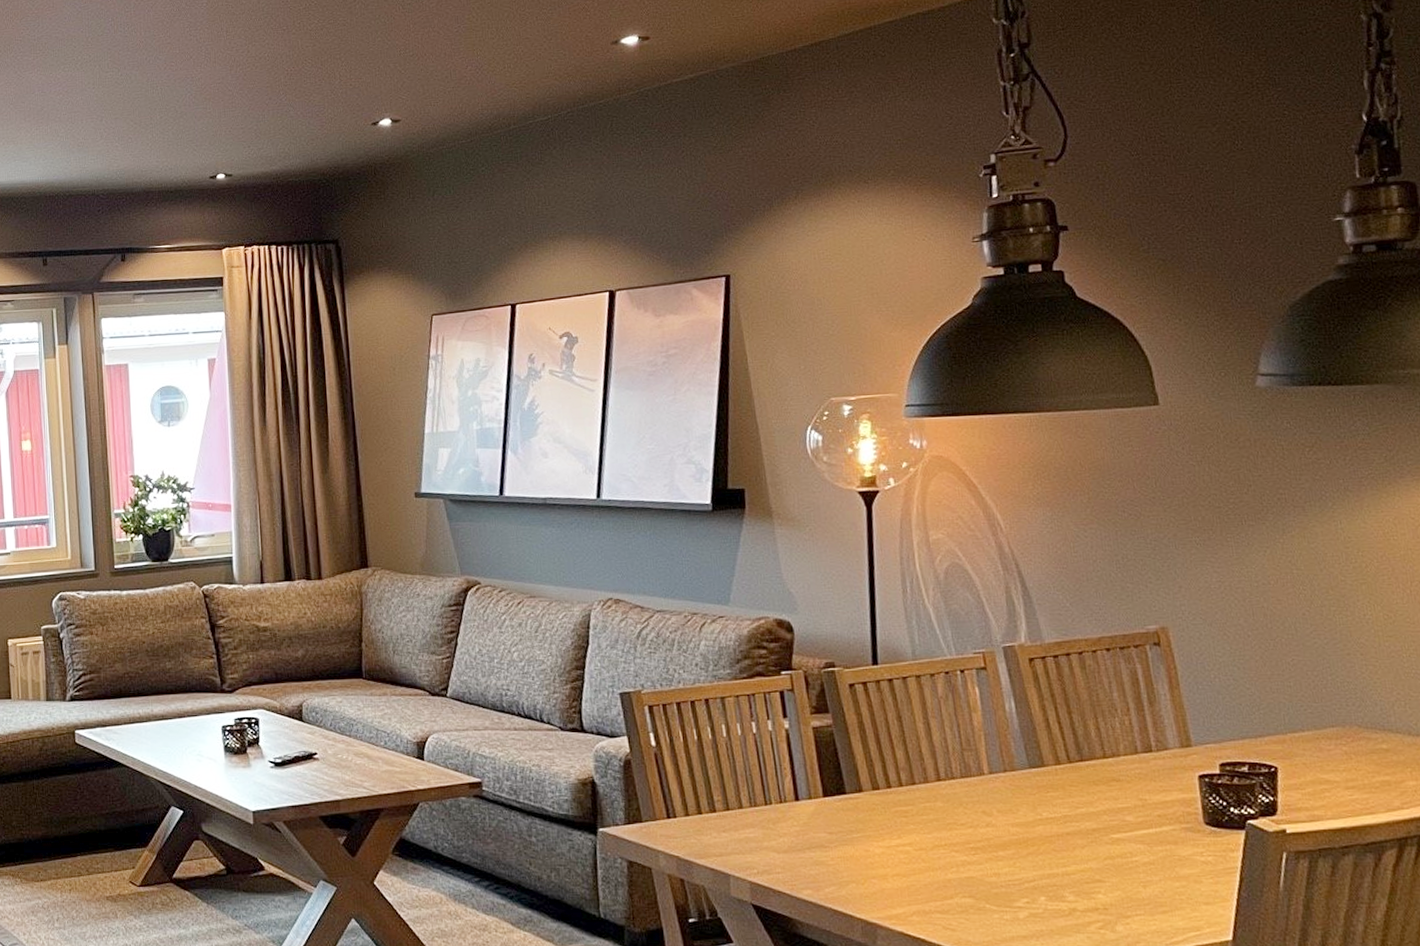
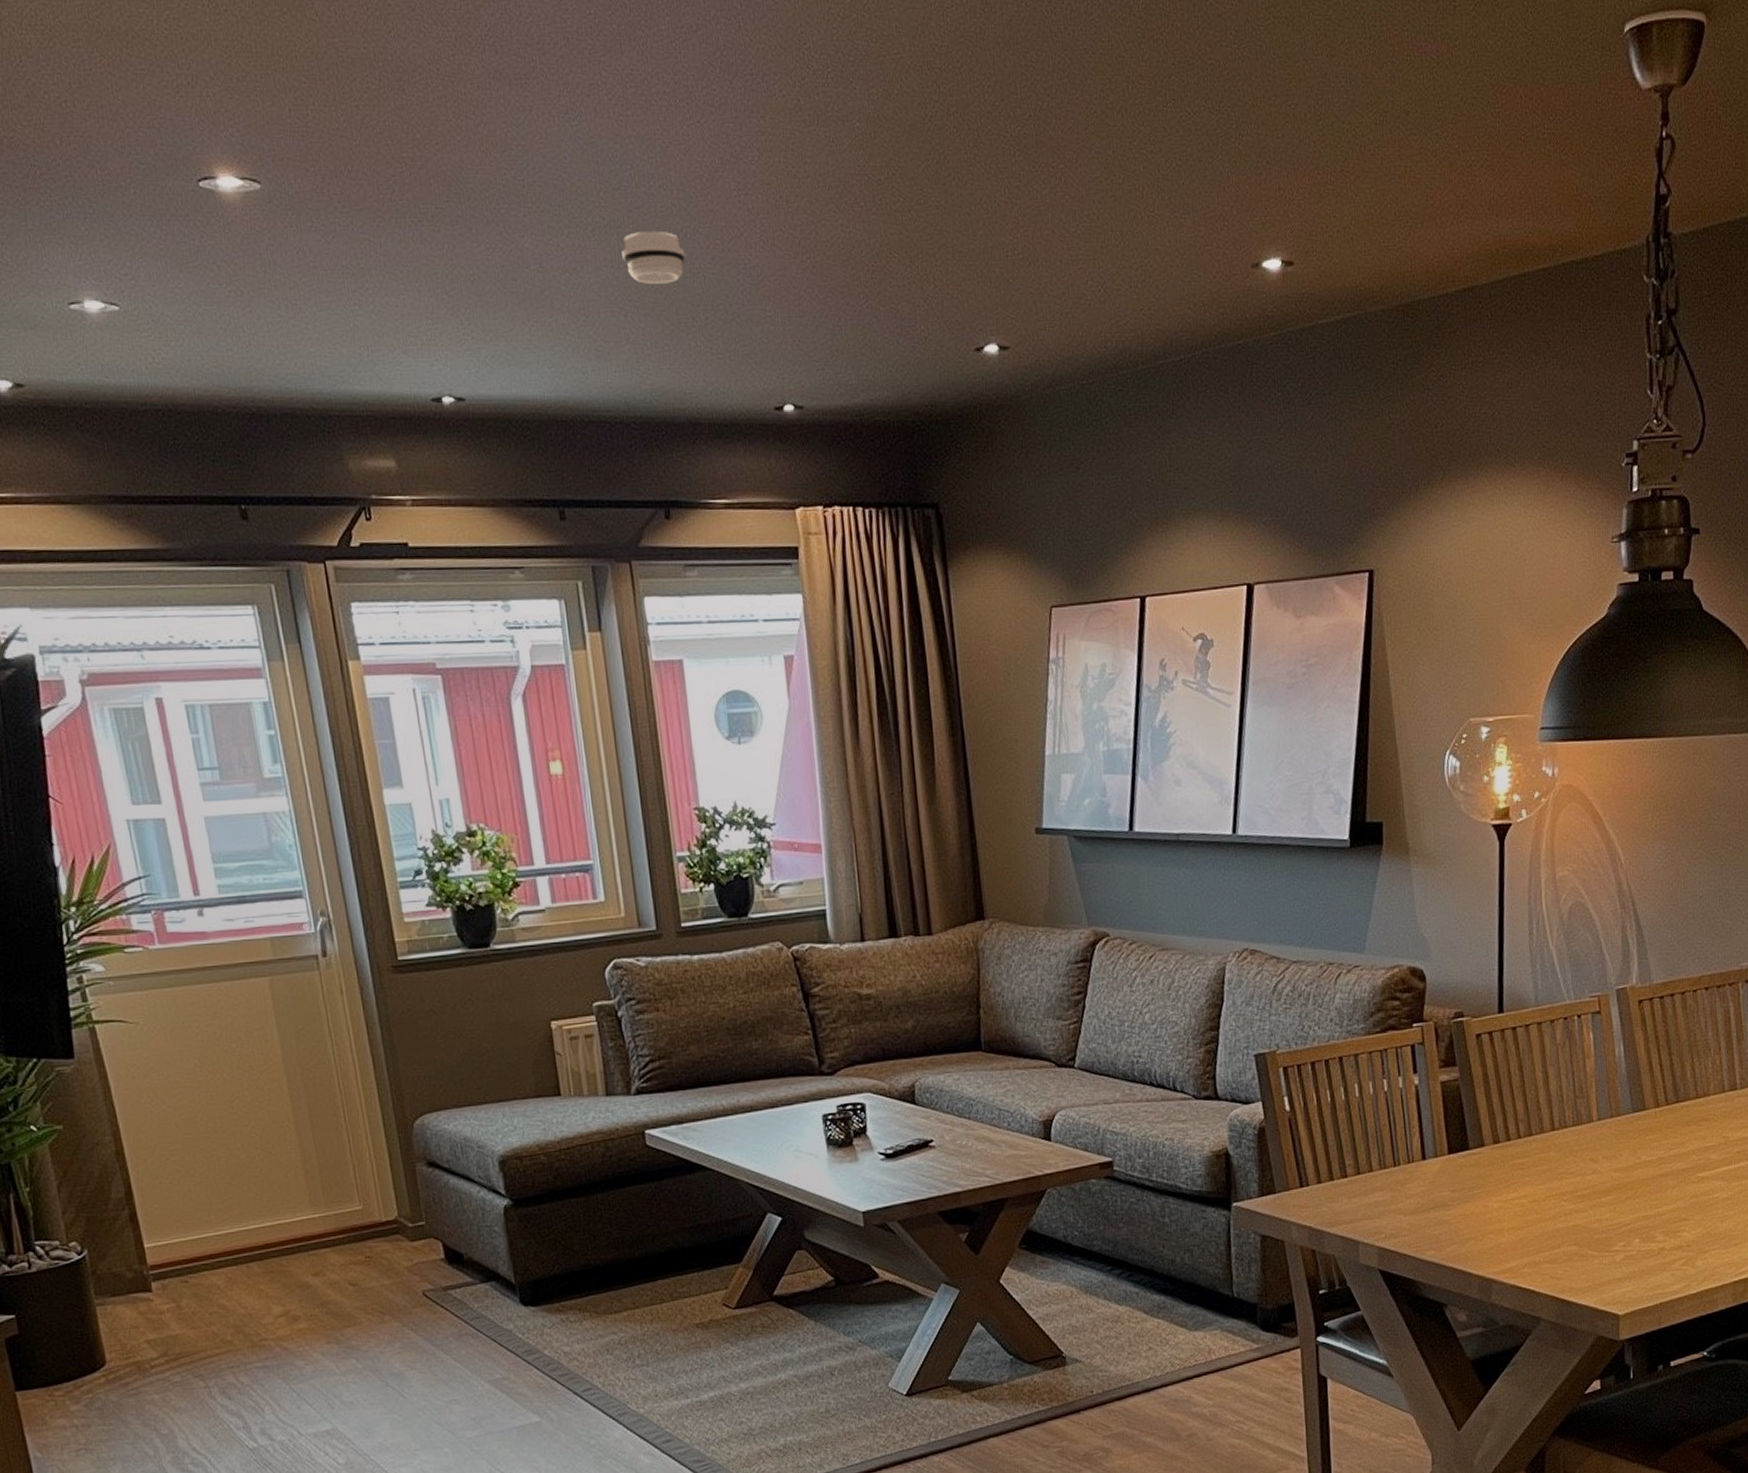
smoke detector: none [101,61,148,98] -> present [622,232,686,284]

